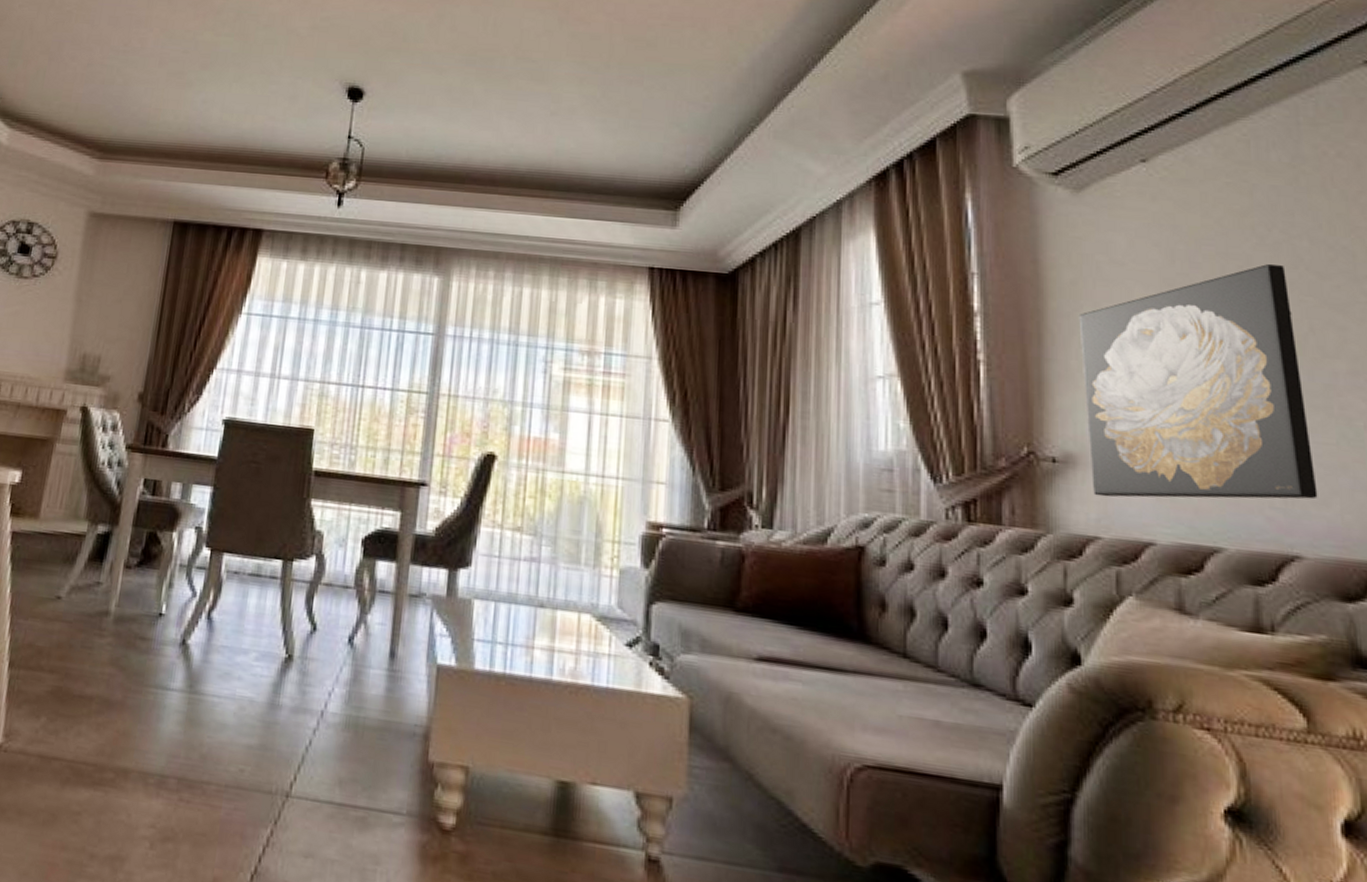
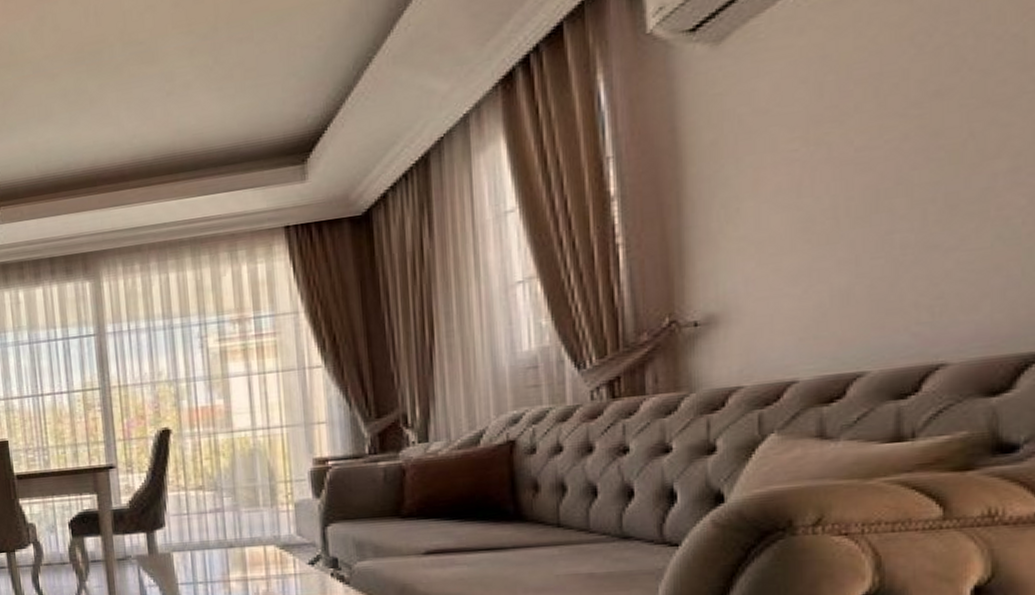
wall art: present [1078,264,1318,500] -> none [719,72,967,349]

